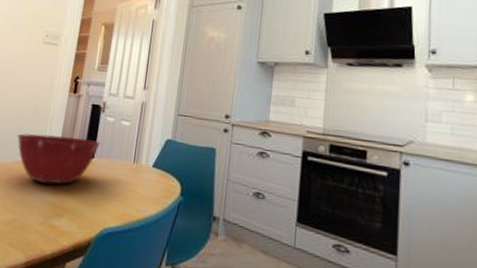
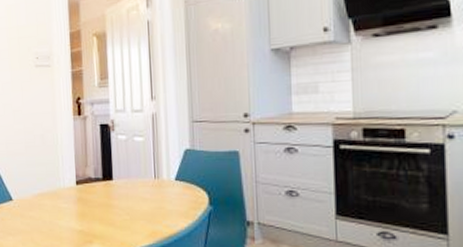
mixing bowl: present [17,133,100,185] -> none [30,162,116,212]

